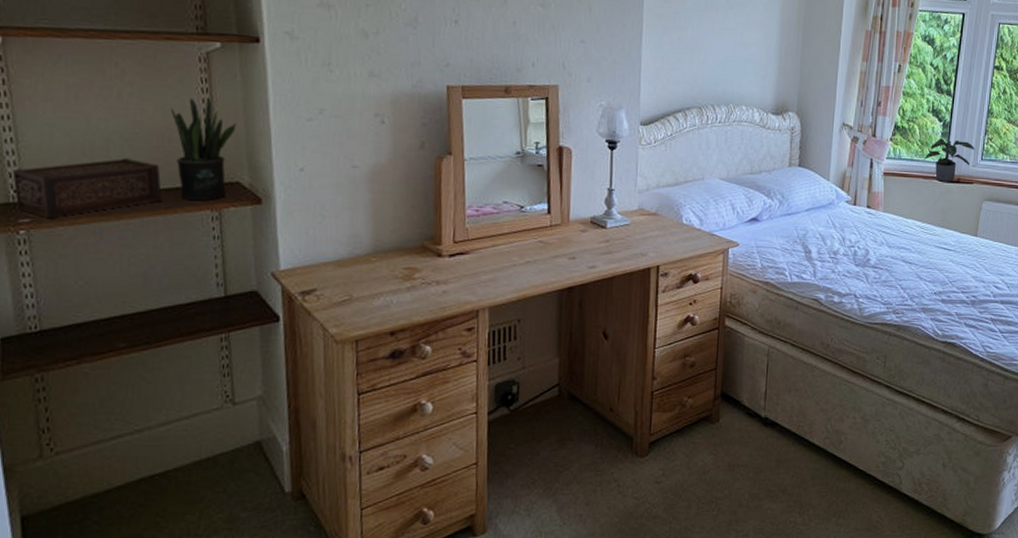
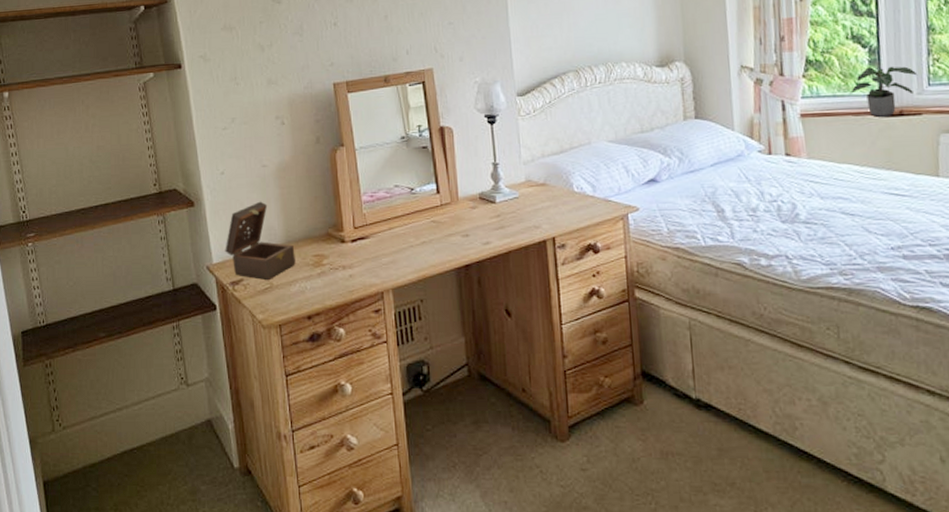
decorative box: present [12,157,162,219] -> none [21,177,121,233]
potted plant: present [170,98,237,201] -> none [122,120,170,209]
jewelry box: none [296,205,383,291] -> present [225,201,296,280]

